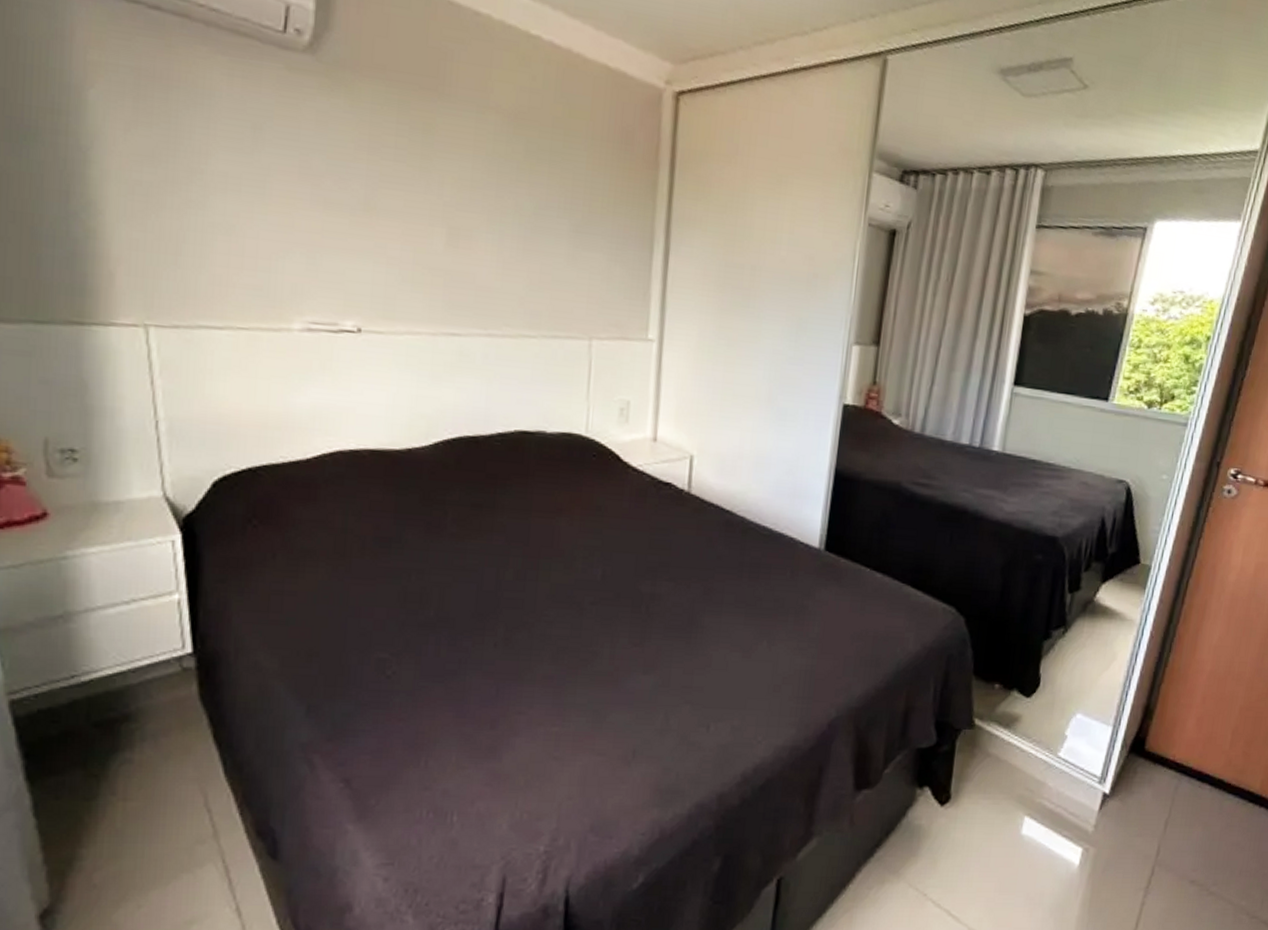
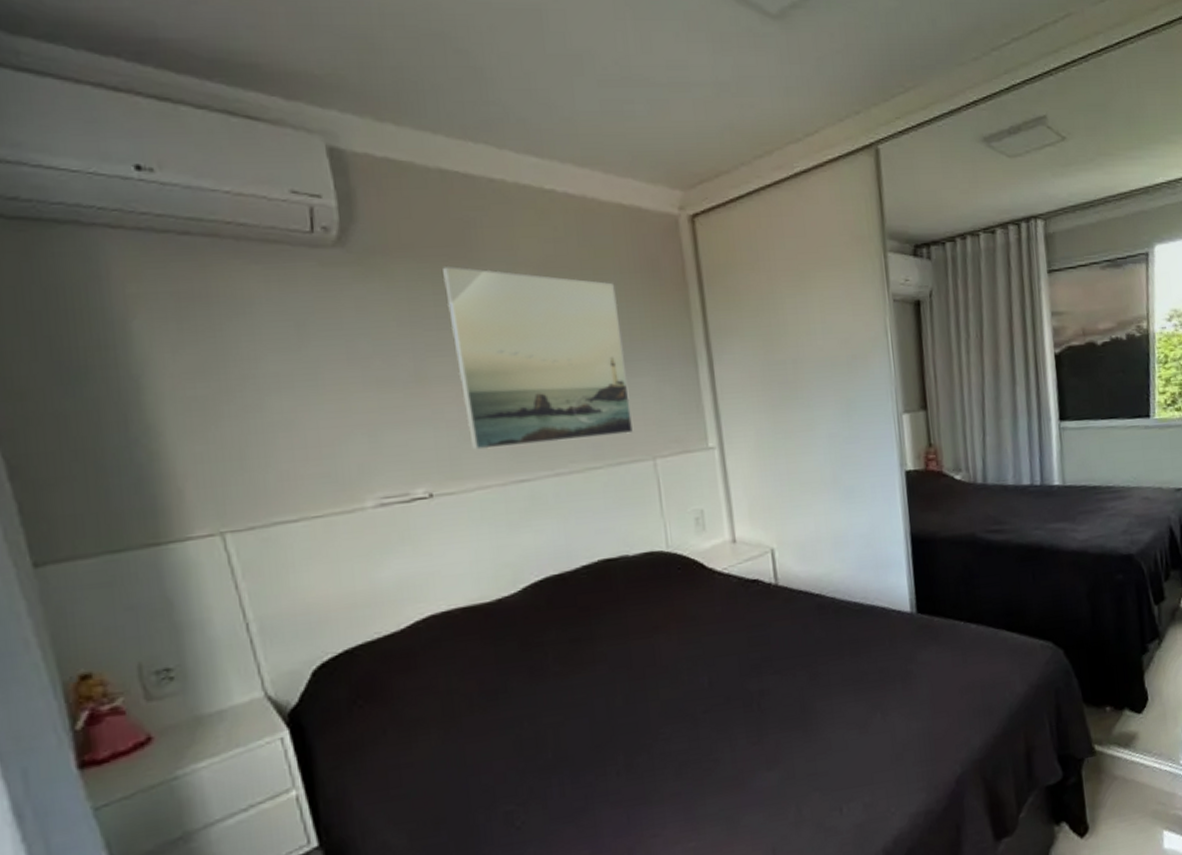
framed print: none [408,96,584,309] -> present [443,266,634,451]

